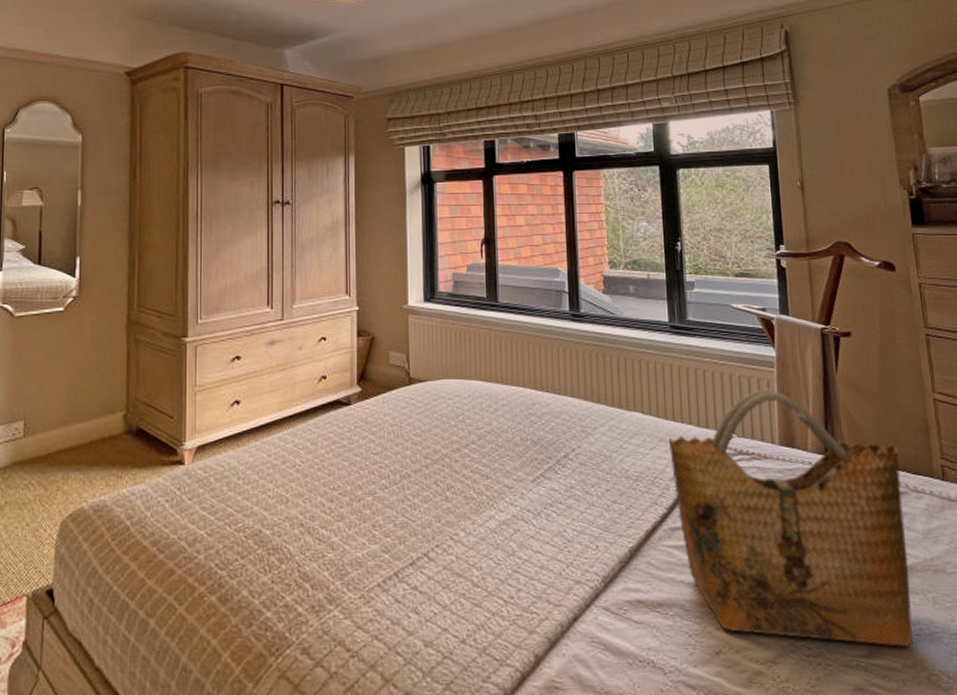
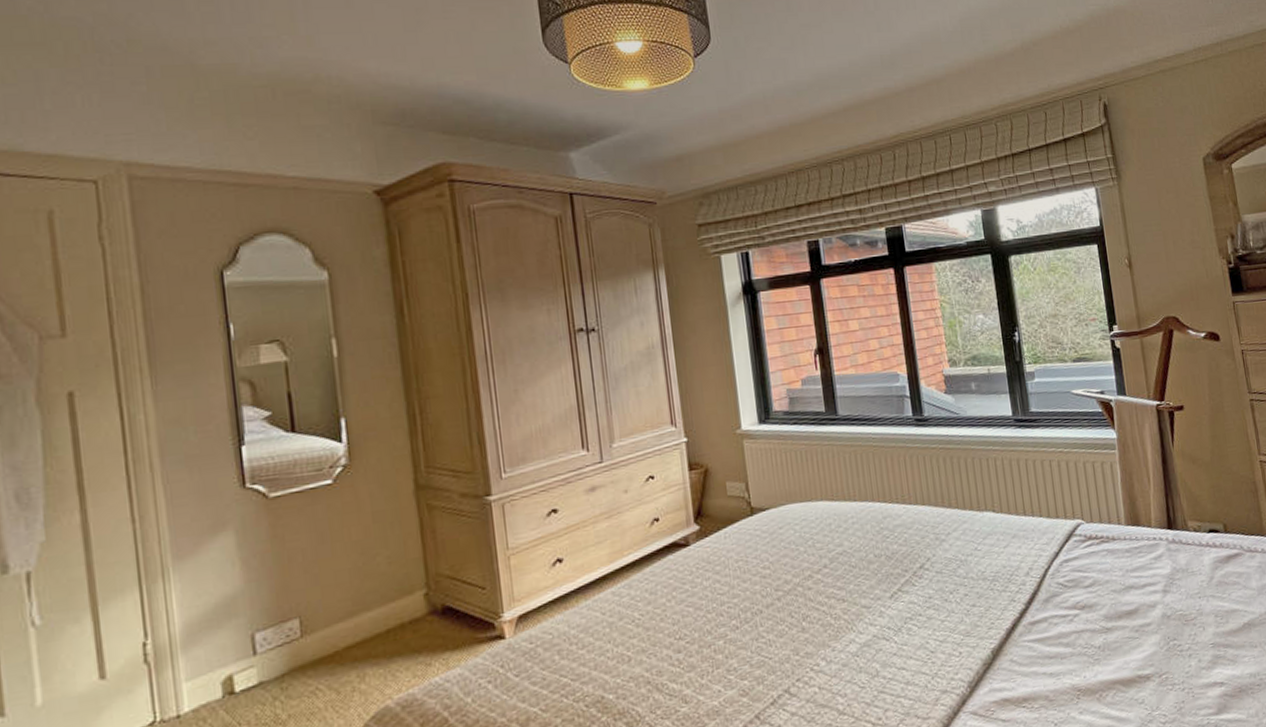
grocery bag: present [669,389,914,647] -> none [1021,471,1255,714]

